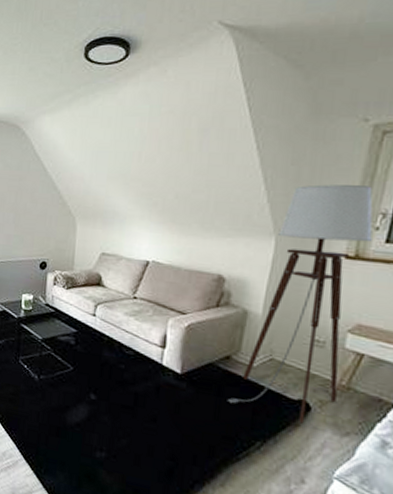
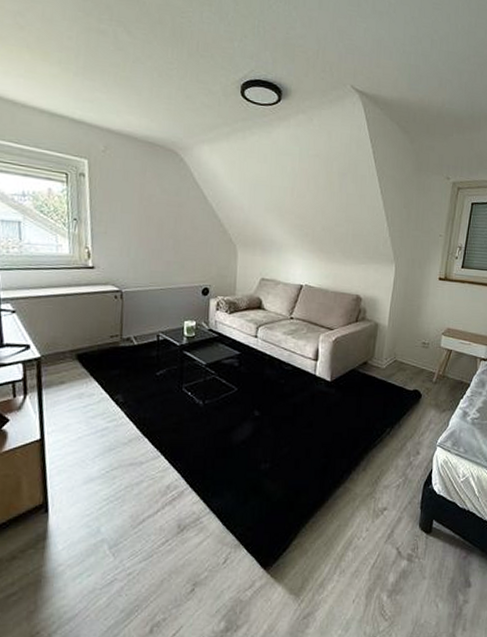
floor lamp: present [228,184,373,424] -> none [367,224,454,408]

